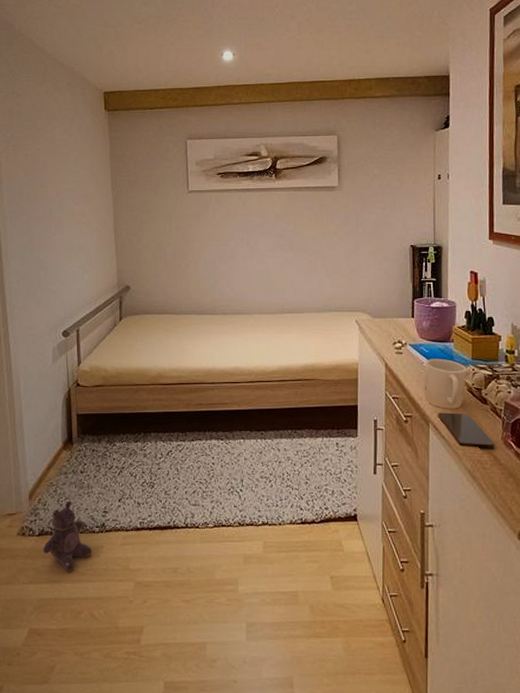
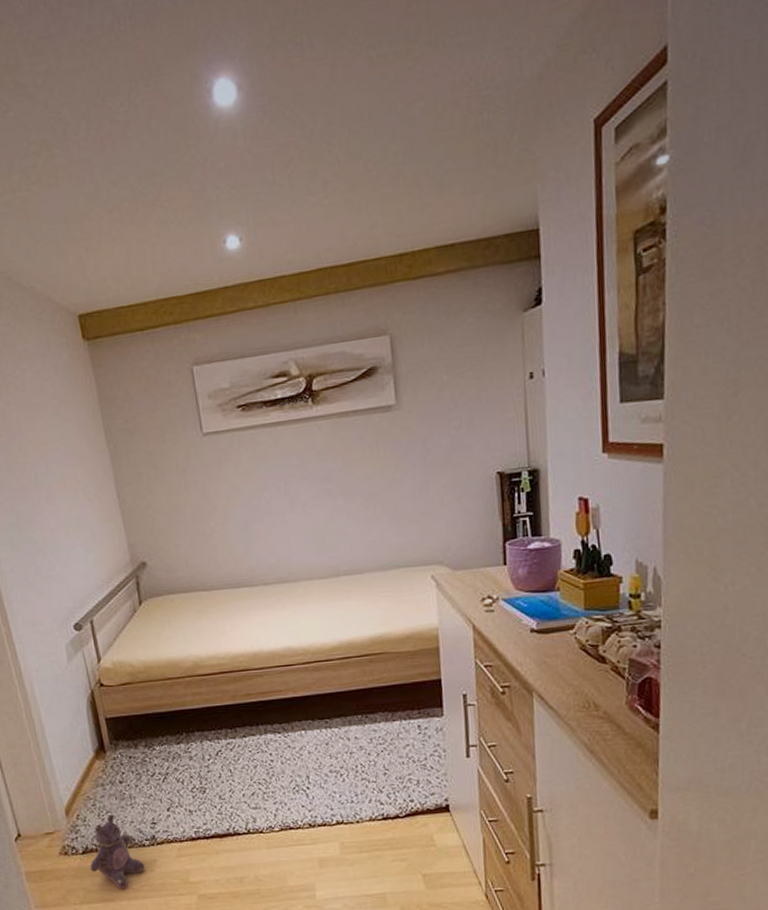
mug: present [424,358,467,409] -> none [523,612,579,674]
phone: present [438,412,495,448] -> none [543,677,618,718]

